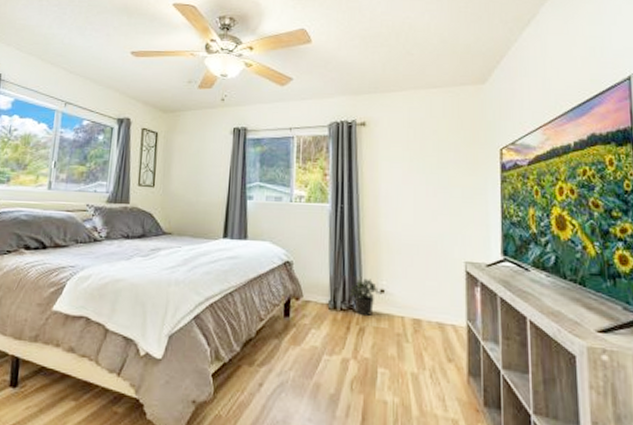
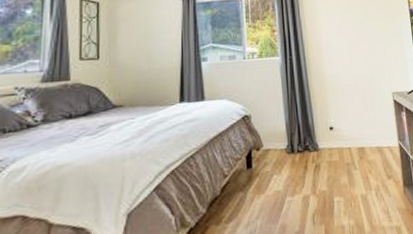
potted plant: present [350,278,382,316] -> none [304,119,331,153]

